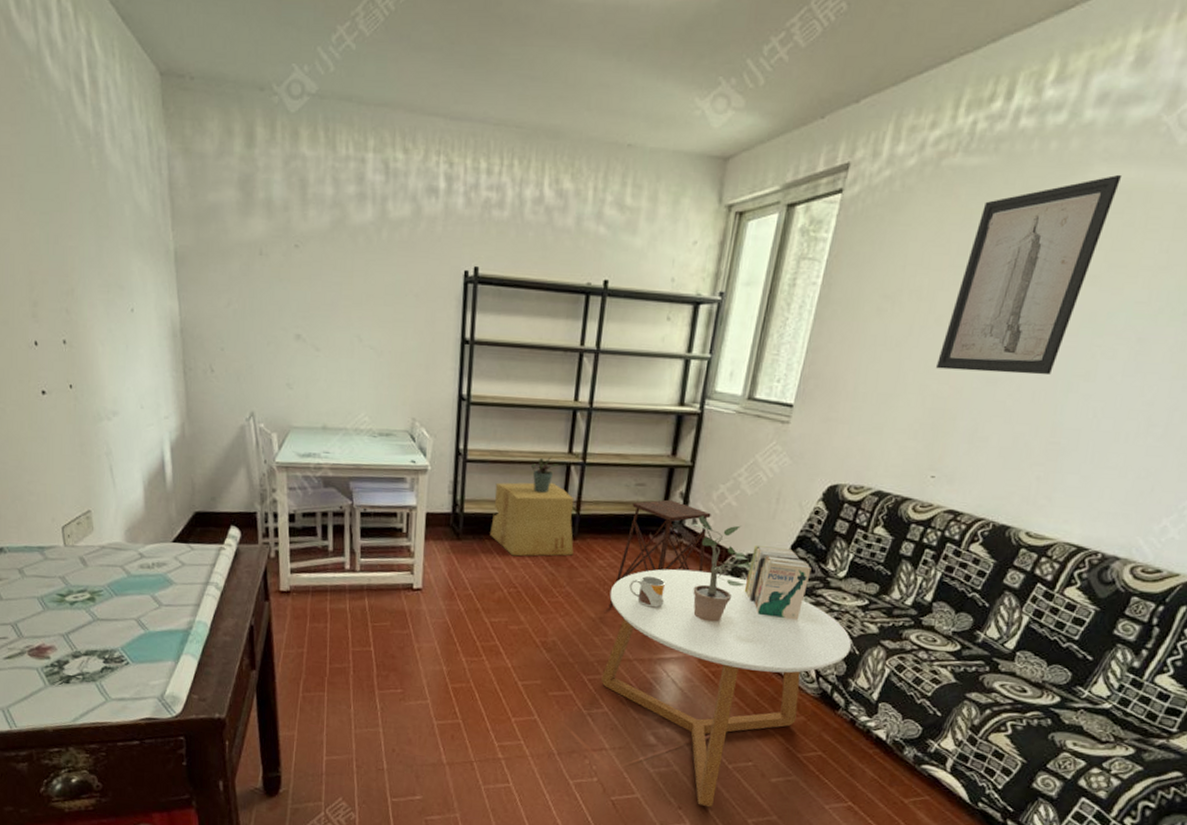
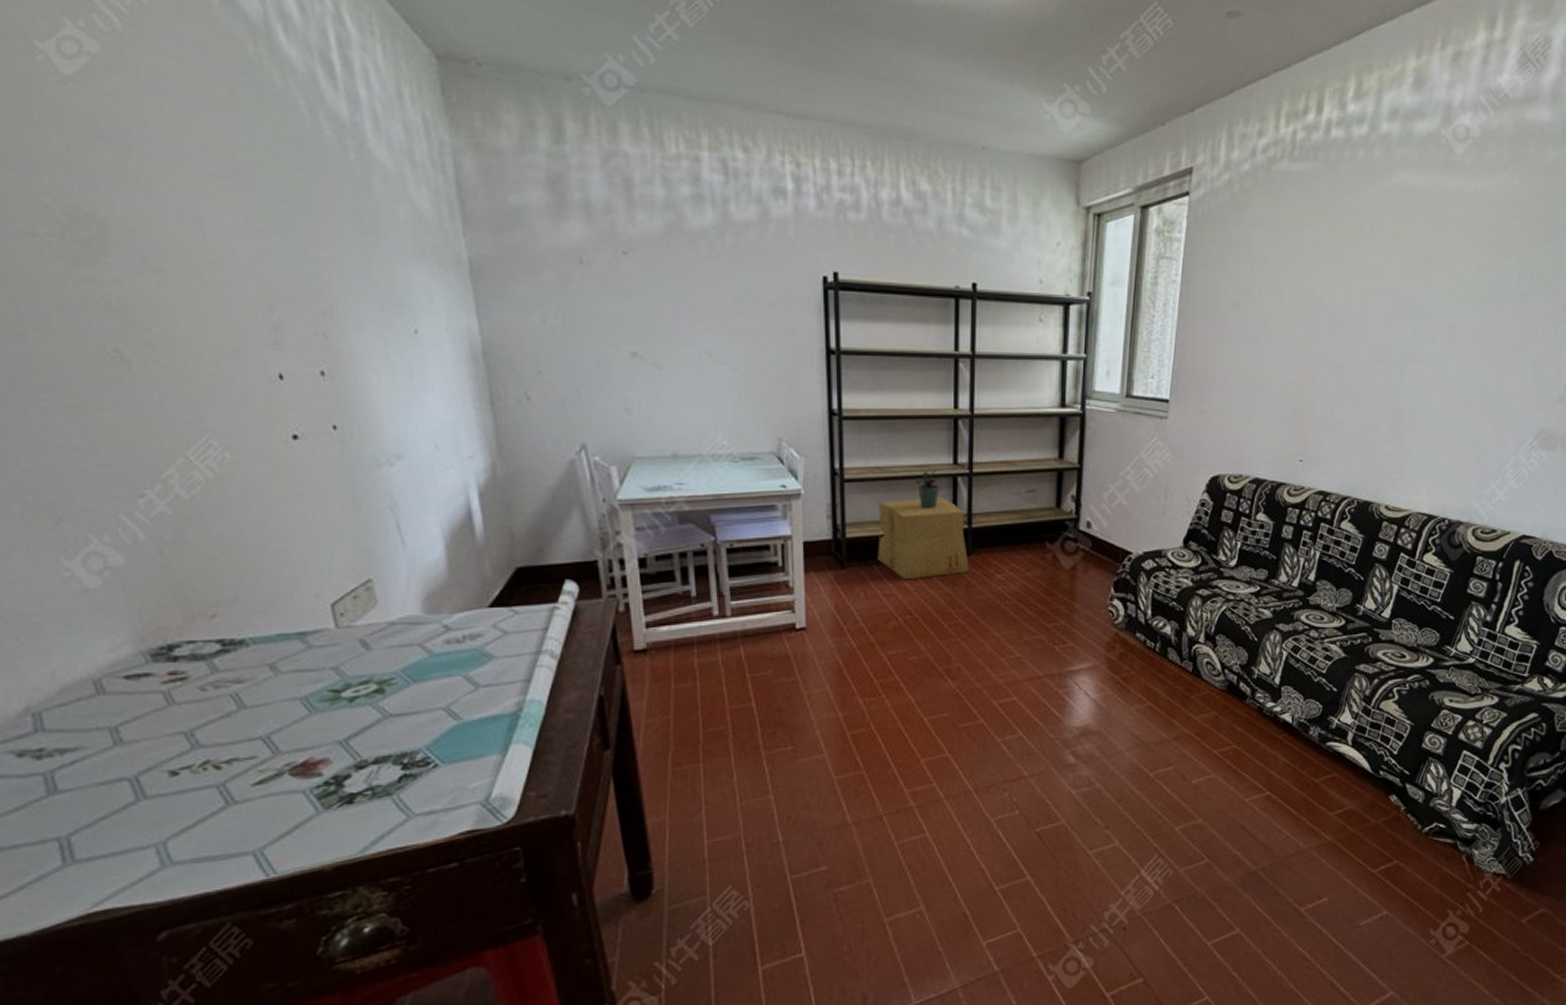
coffee table: present [601,569,852,808] -> none [1012,574,1250,822]
side table: present [608,499,711,609] -> none [1012,504,1104,625]
mug: present [629,575,665,608] -> none [1031,585,1068,618]
potted plant: present [691,515,751,622] -> none [1085,517,1148,626]
books: present [744,545,812,620] -> none [1144,542,1205,614]
wall art: present [935,174,1123,375] -> none [1290,179,1418,360]

